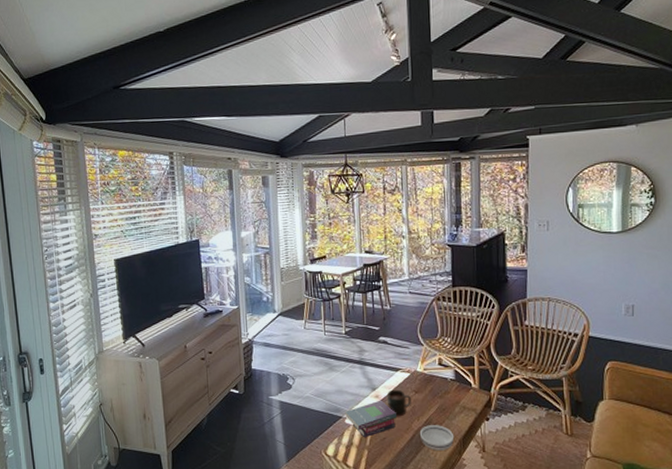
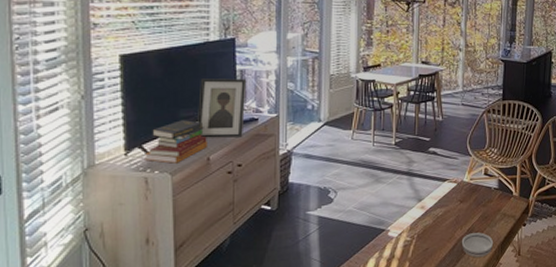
books: none [138,312,184,350] -> present [145,119,207,164]
picture frame: none [174,275,212,328] -> present [198,78,247,138]
books: present [345,400,396,438] -> none [388,210,440,250]
mug: present [386,389,411,417] -> none [432,199,456,227]

